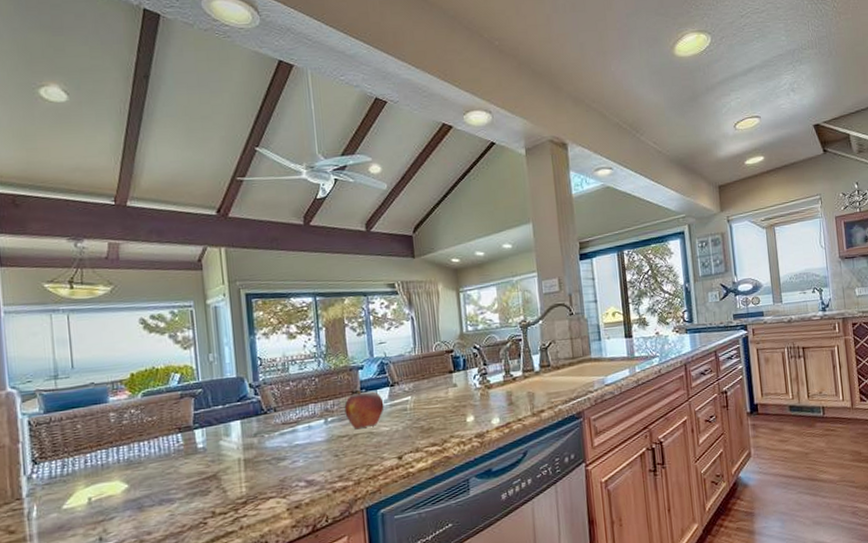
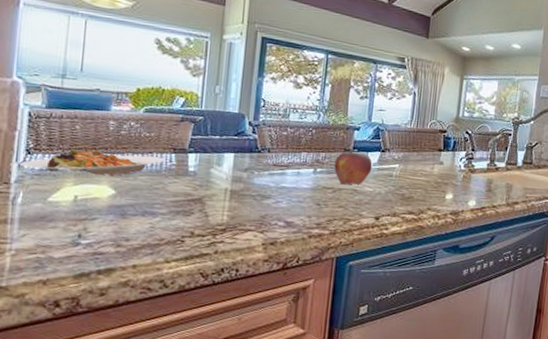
salad: none [27,439,174,479] -> present [18,148,167,176]

